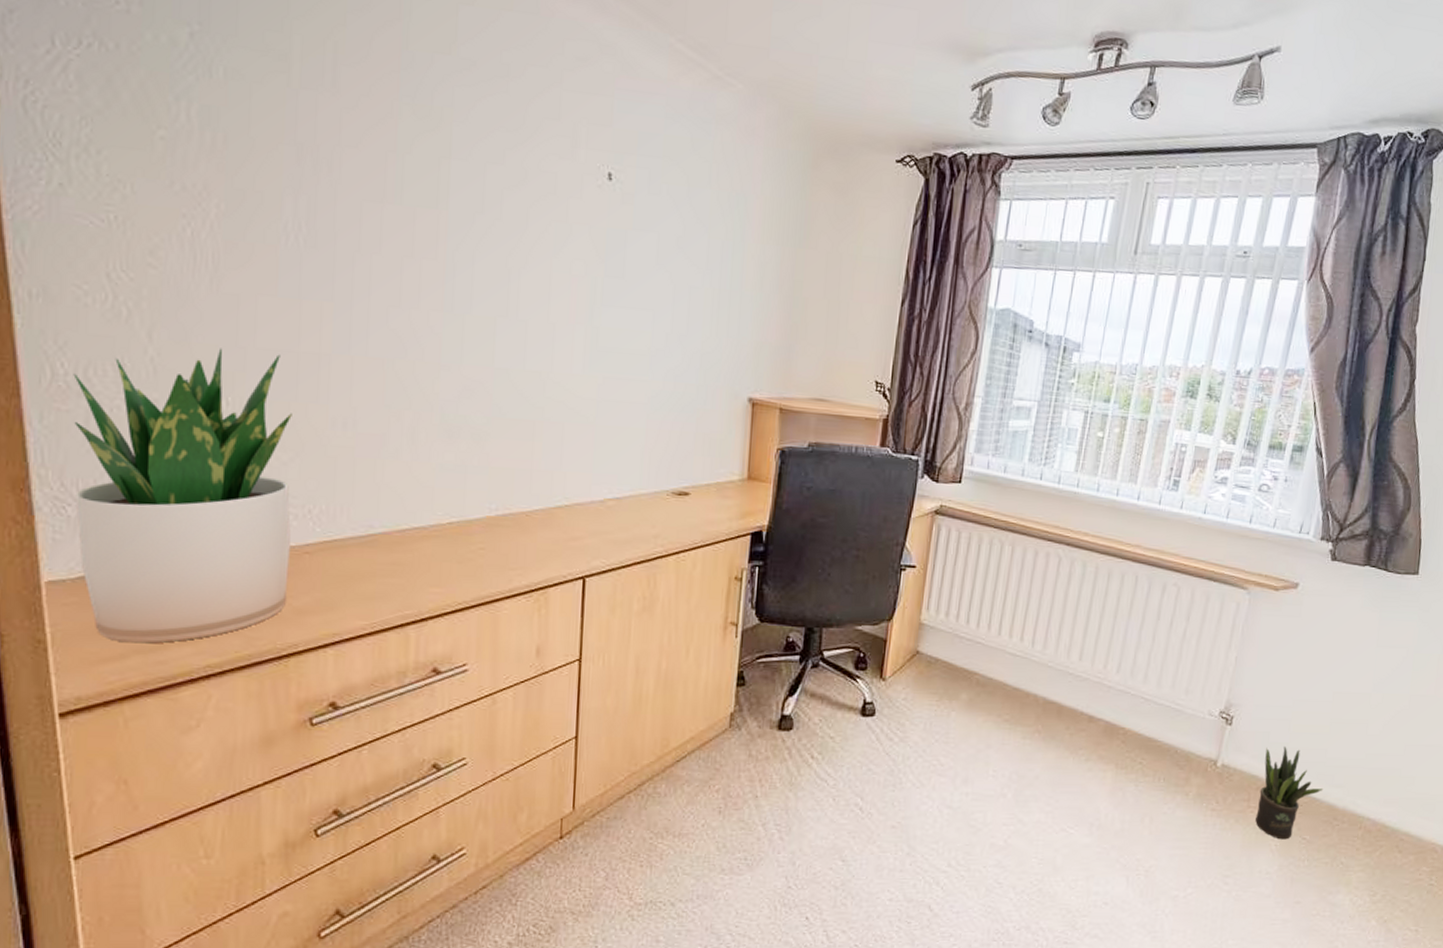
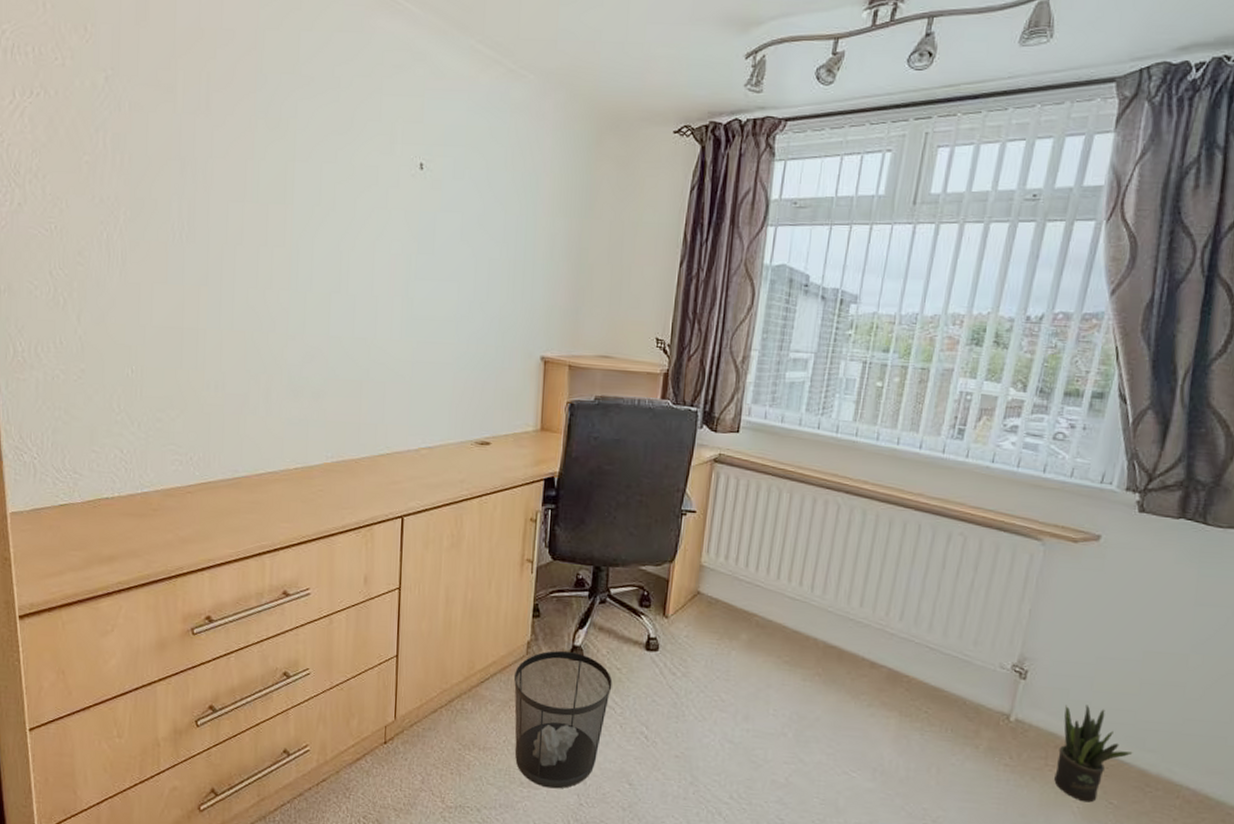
planter: present [73,348,292,644] -> none [28,327,178,564]
waste bin: none [714,721,825,873] -> present [513,650,613,789]

